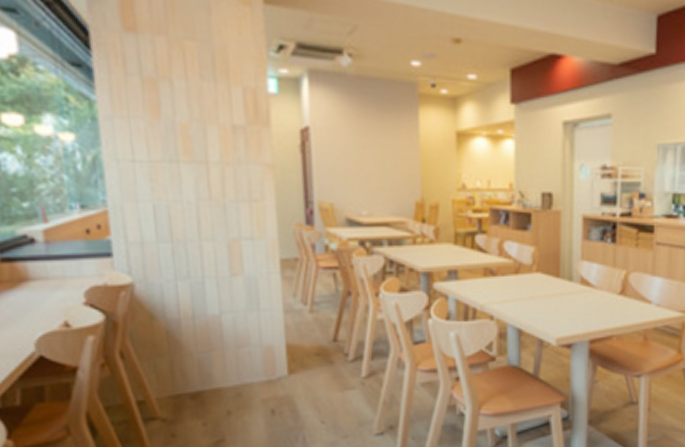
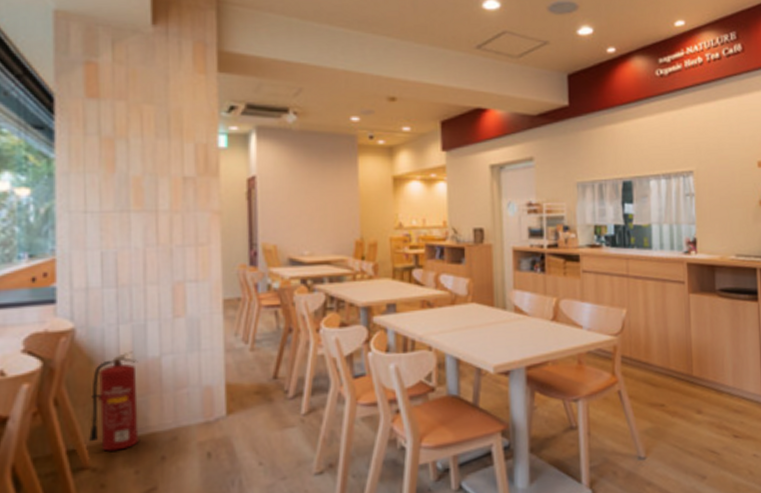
fire extinguisher: none [155,308,205,404] -> present [89,351,139,451]

